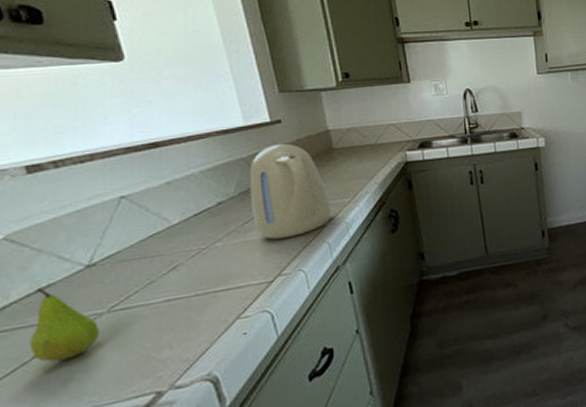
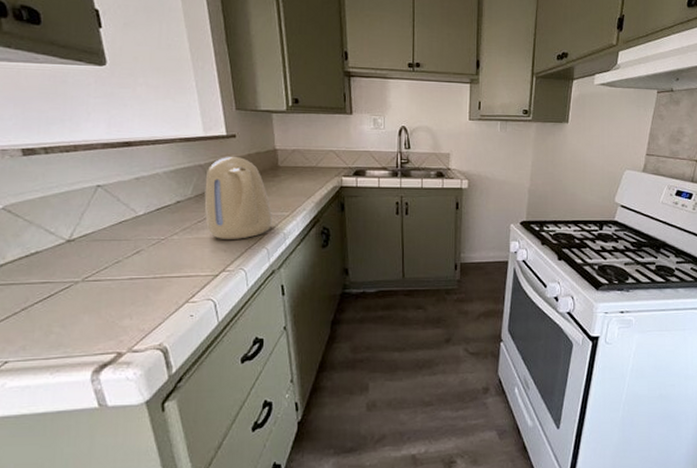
fruit: present [30,287,100,362] -> none [20,253,76,316]

